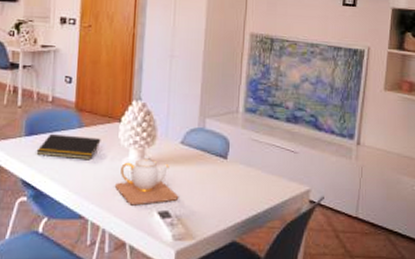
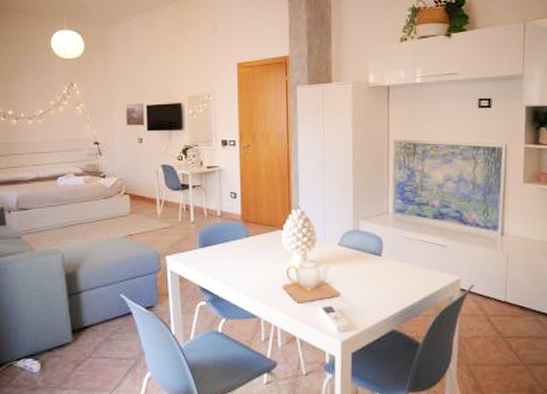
notepad: present [36,134,101,161] -> none [210,244,267,266]

